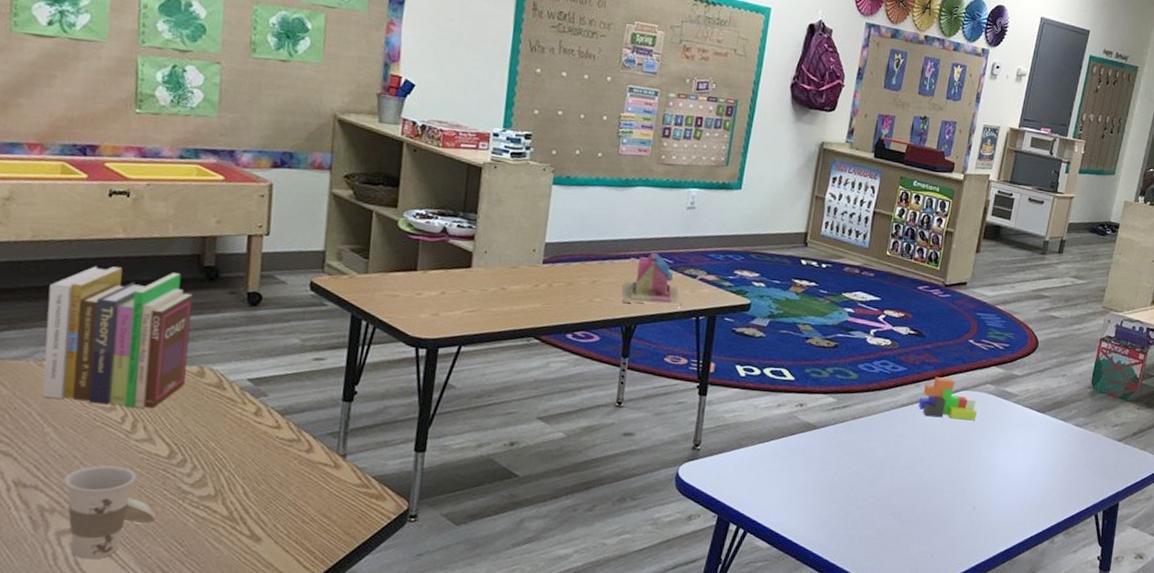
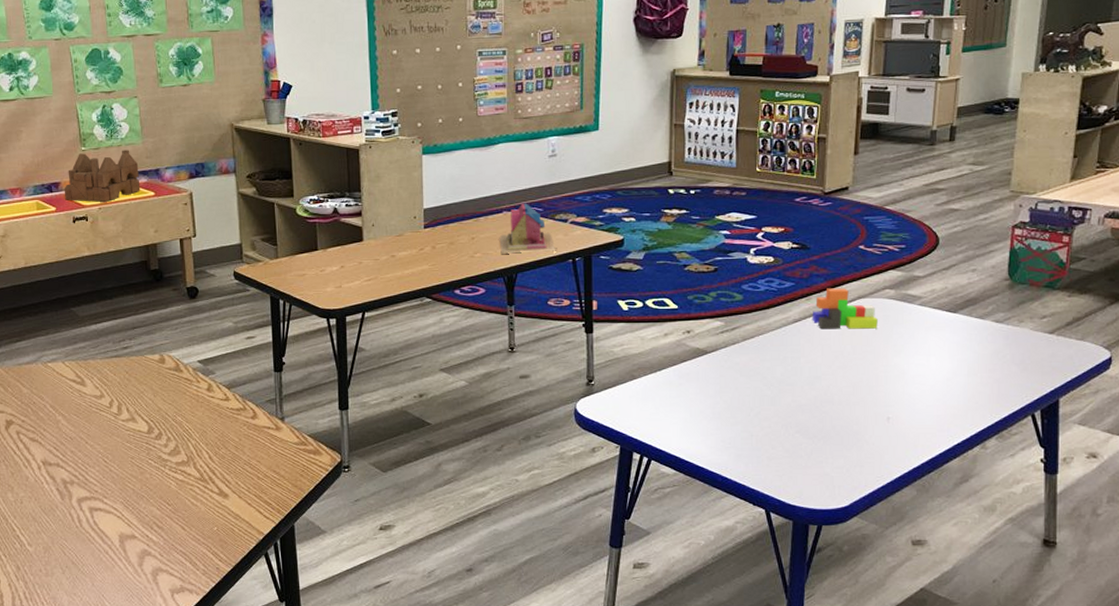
books: present [41,266,193,409] -> none [43,279,152,394]
cup: present [64,465,157,560] -> none [77,443,147,520]
toy building blocks: none [102,116,209,179] -> present [64,150,141,202]

